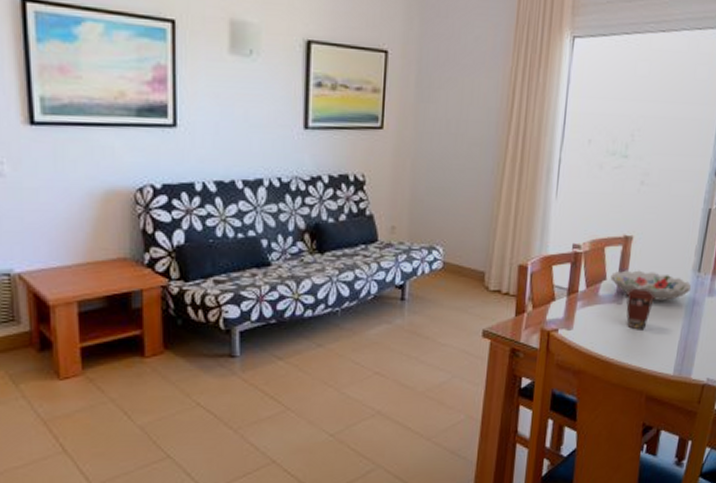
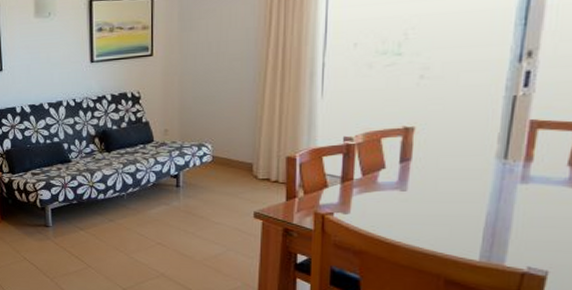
decorative bowl: present [610,270,692,301] -> none [390,159,497,188]
coffee cup: present [626,288,656,330] -> none [411,176,449,216]

